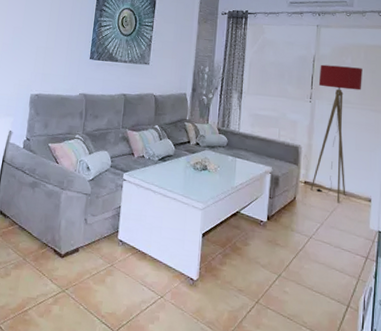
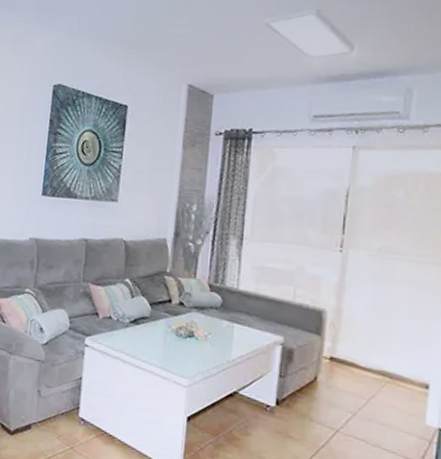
floor lamp: present [310,64,362,203] -> none [338,200,421,388]

